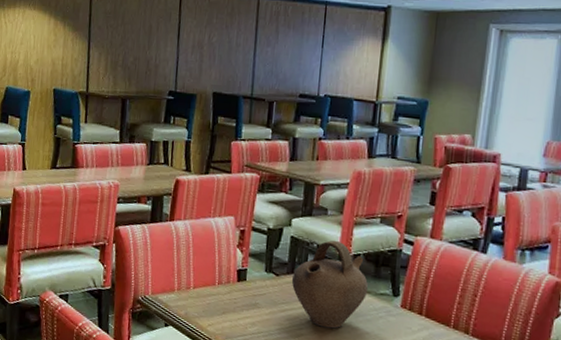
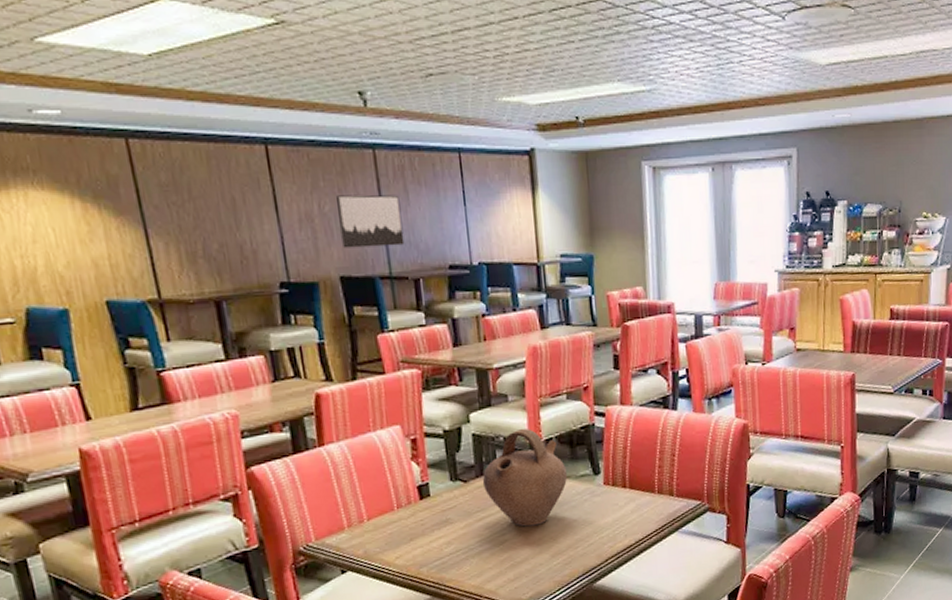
wall art: none [220,30,271,74] -> present [335,194,405,249]

